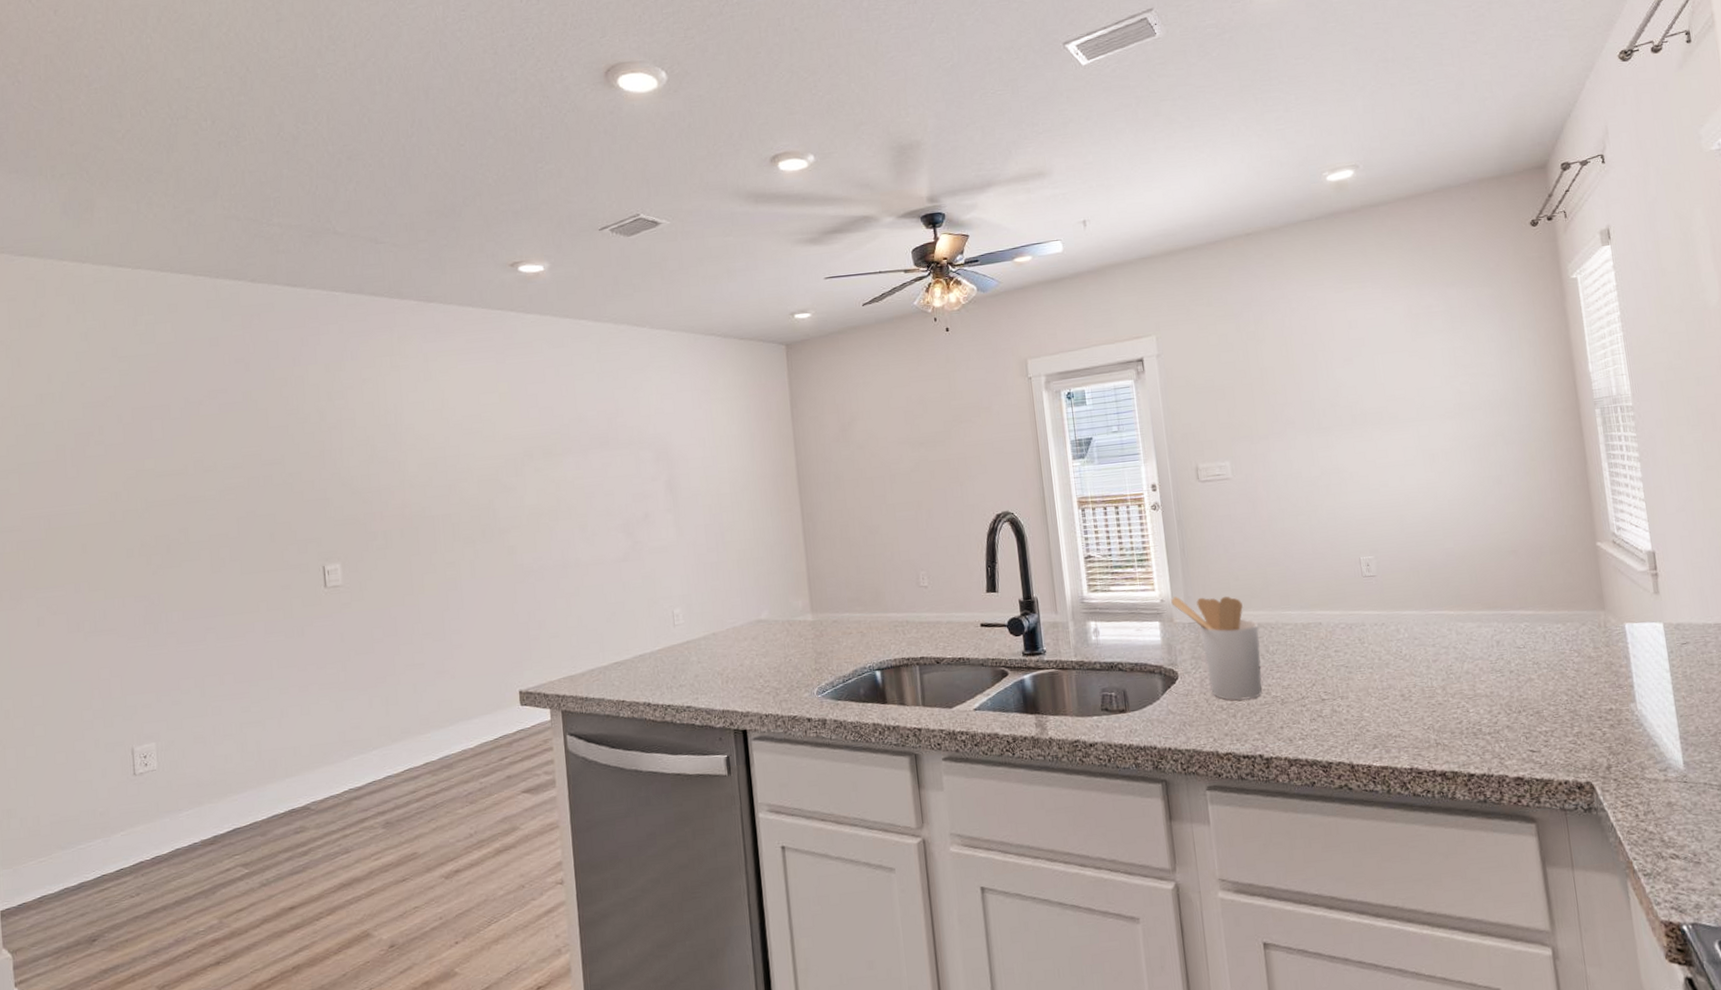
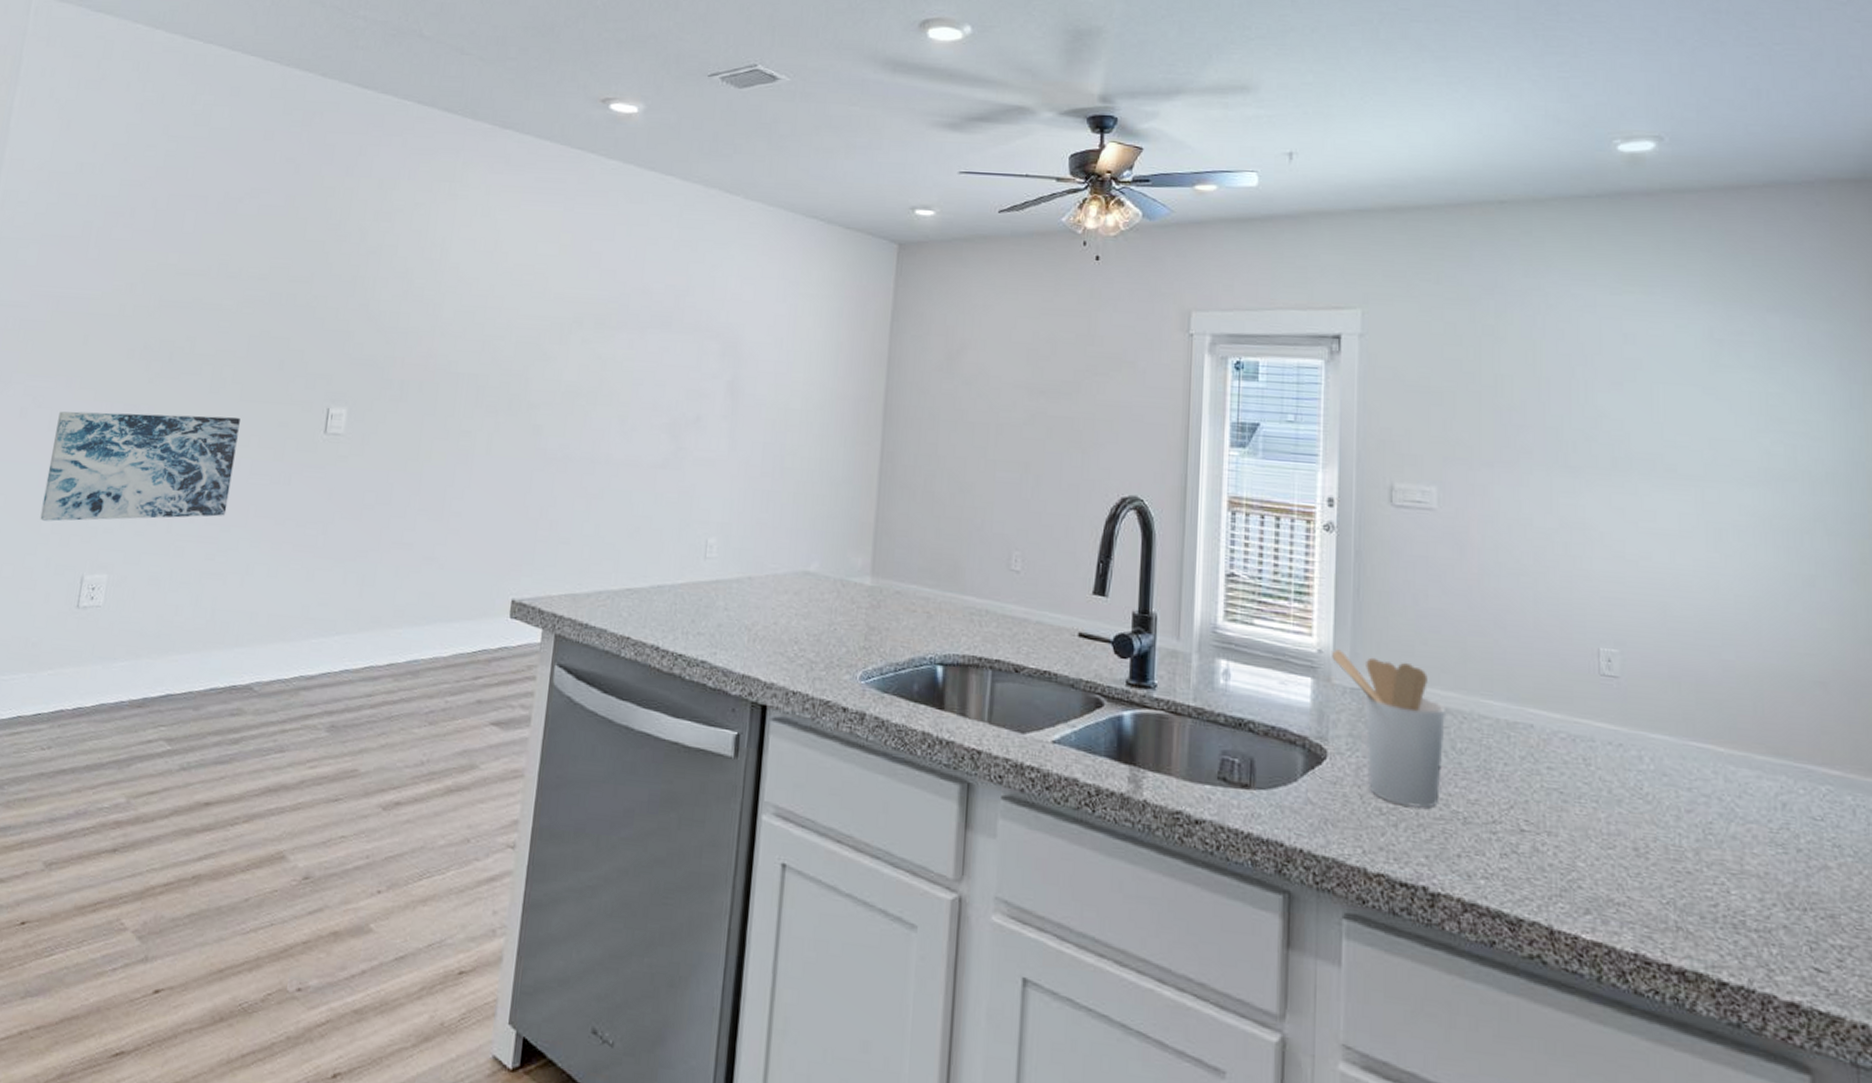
wall art: none [75,589,252,710] -> present [40,411,240,522]

